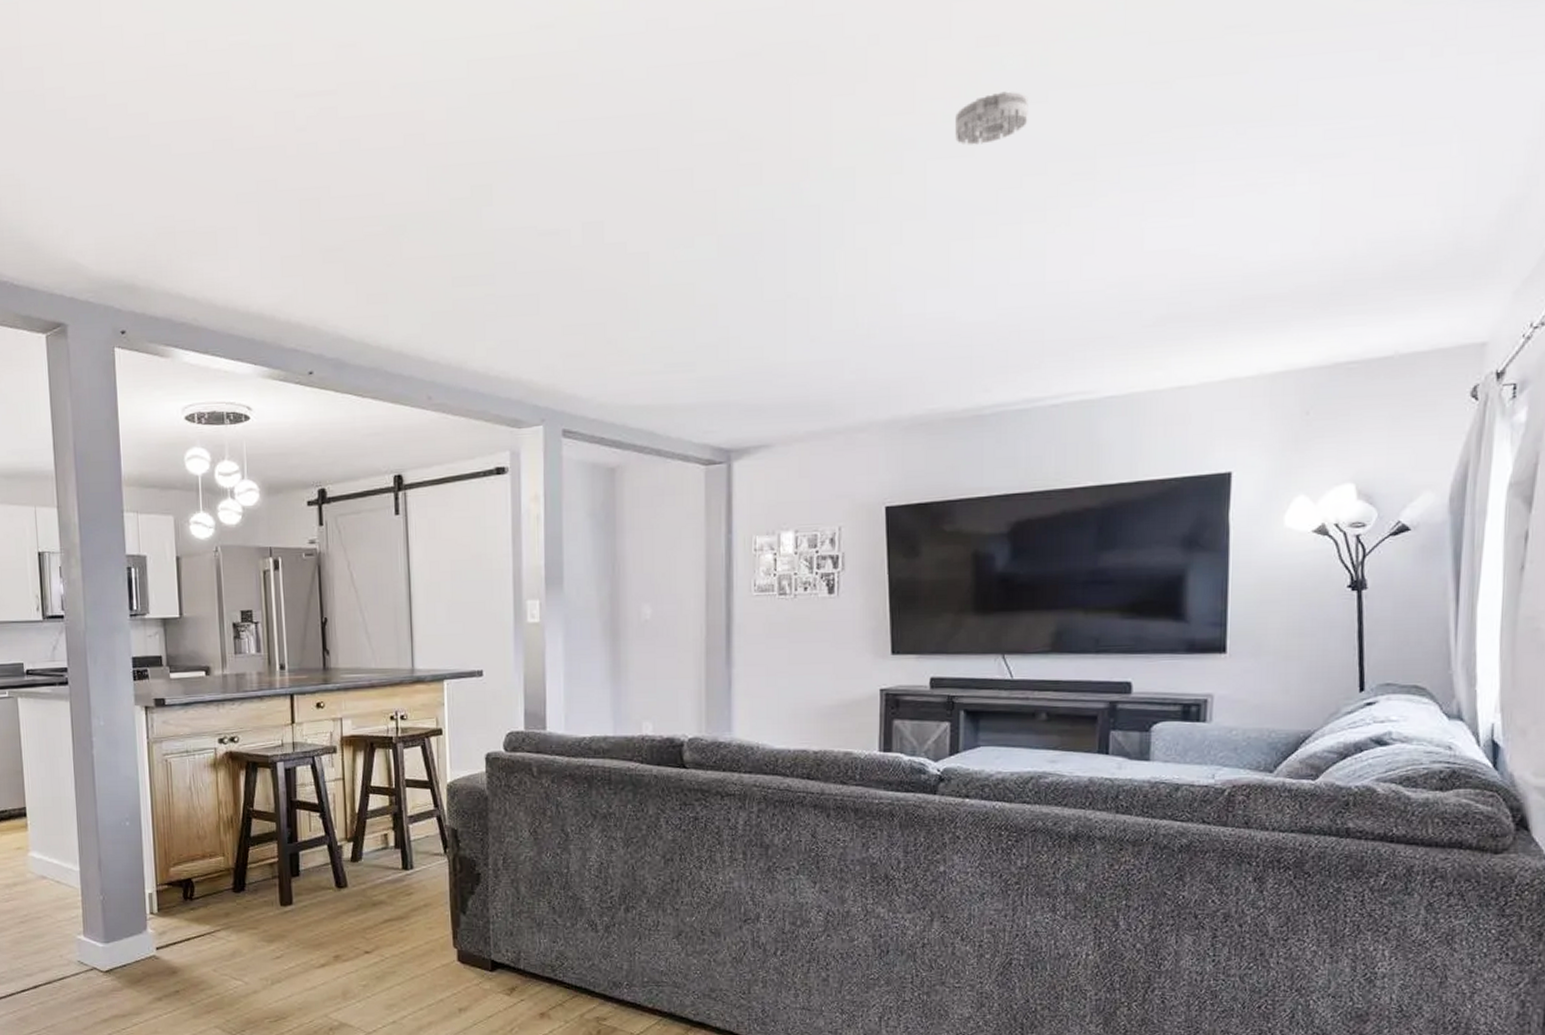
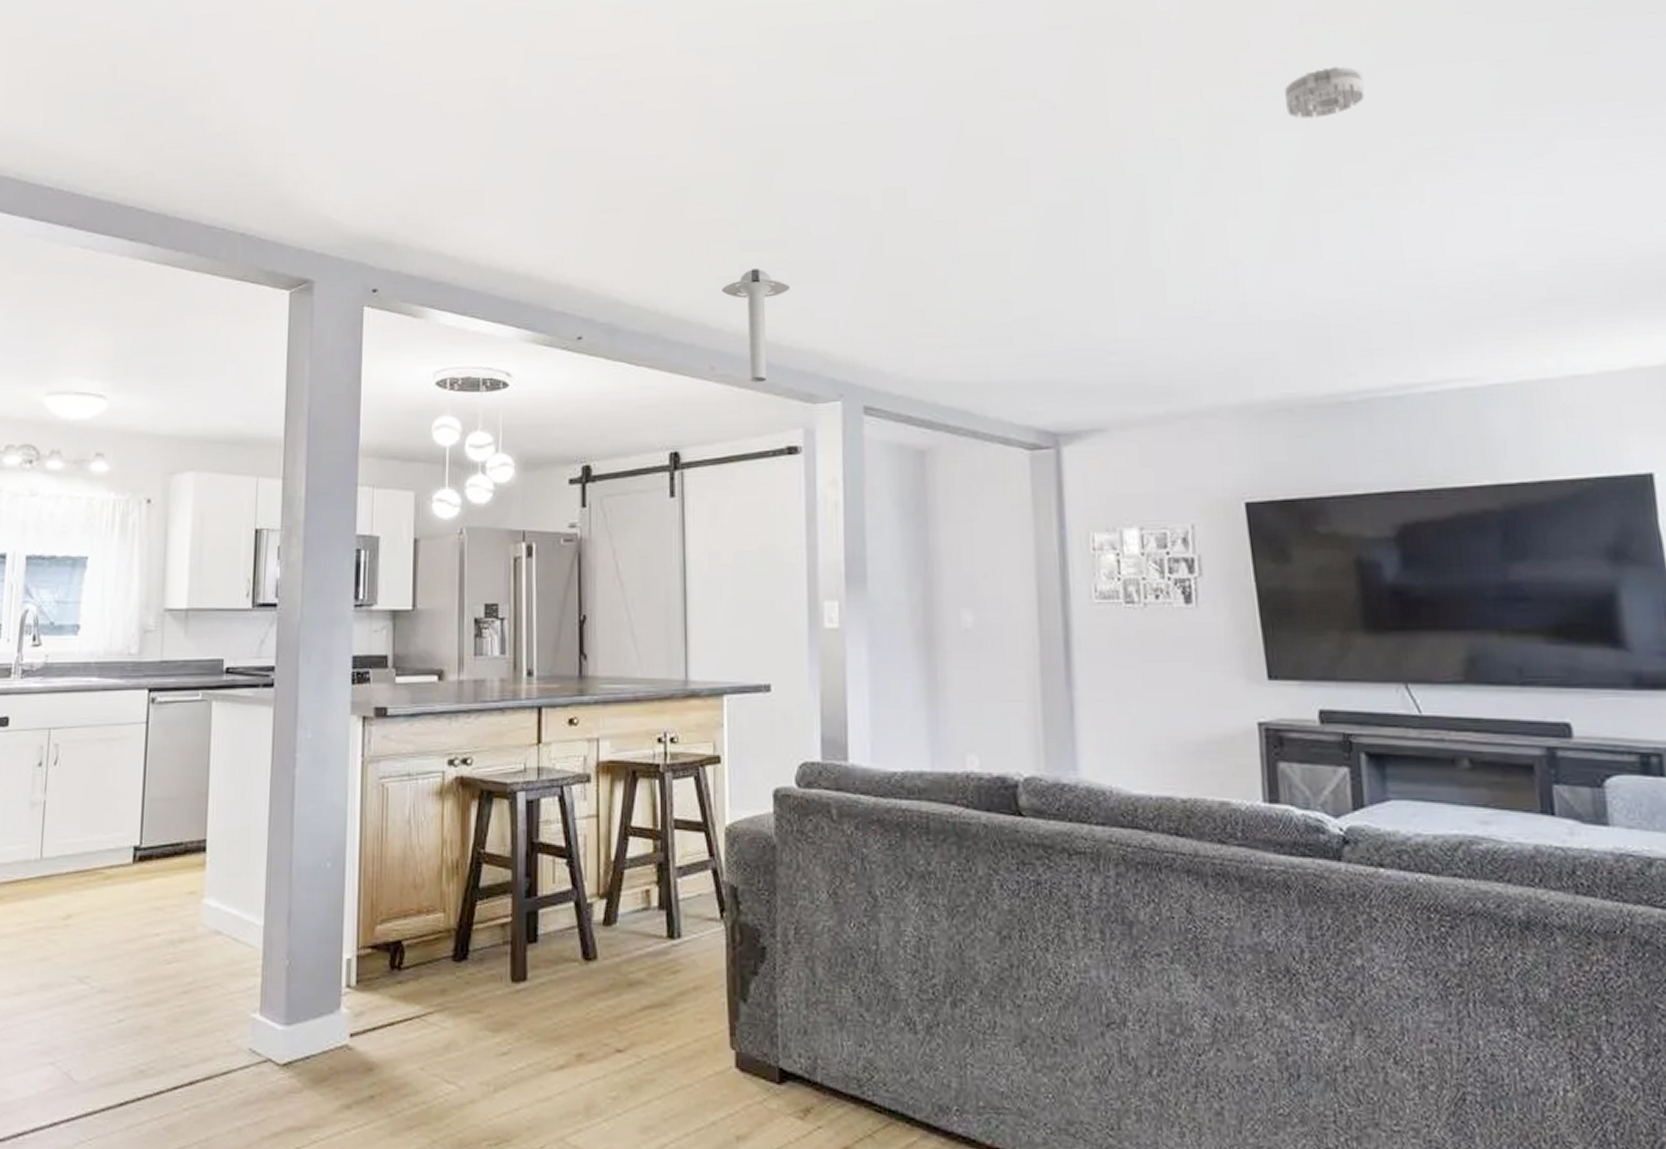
ceiling light: none [437,303,498,411] -> present [722,269,790,383]

